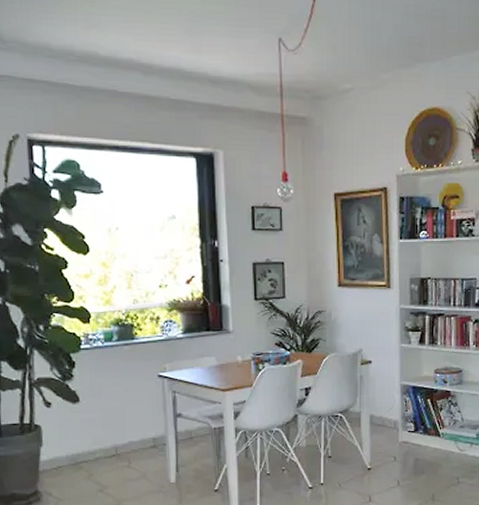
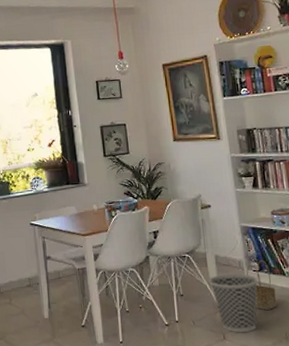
wastebasket: none [361,434,412,495] -> present [209,273,259,333]
basket: none [401,421,428,471] -> present [246,260,277,310]

